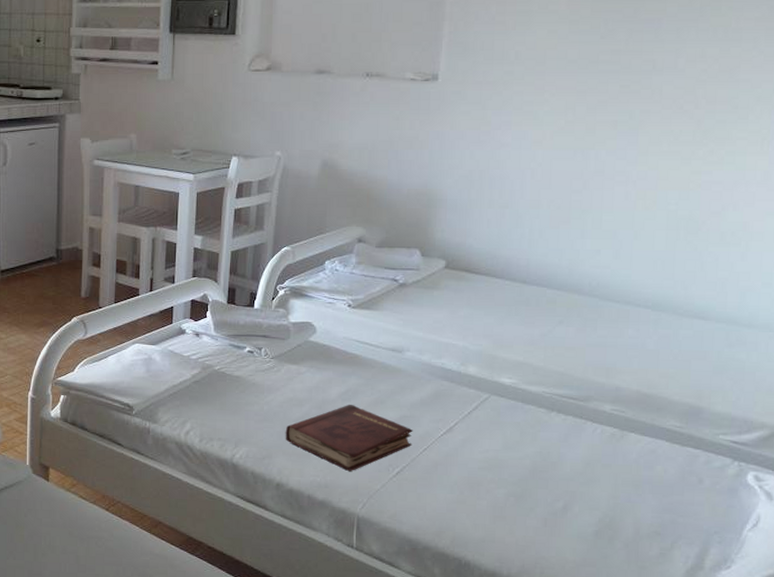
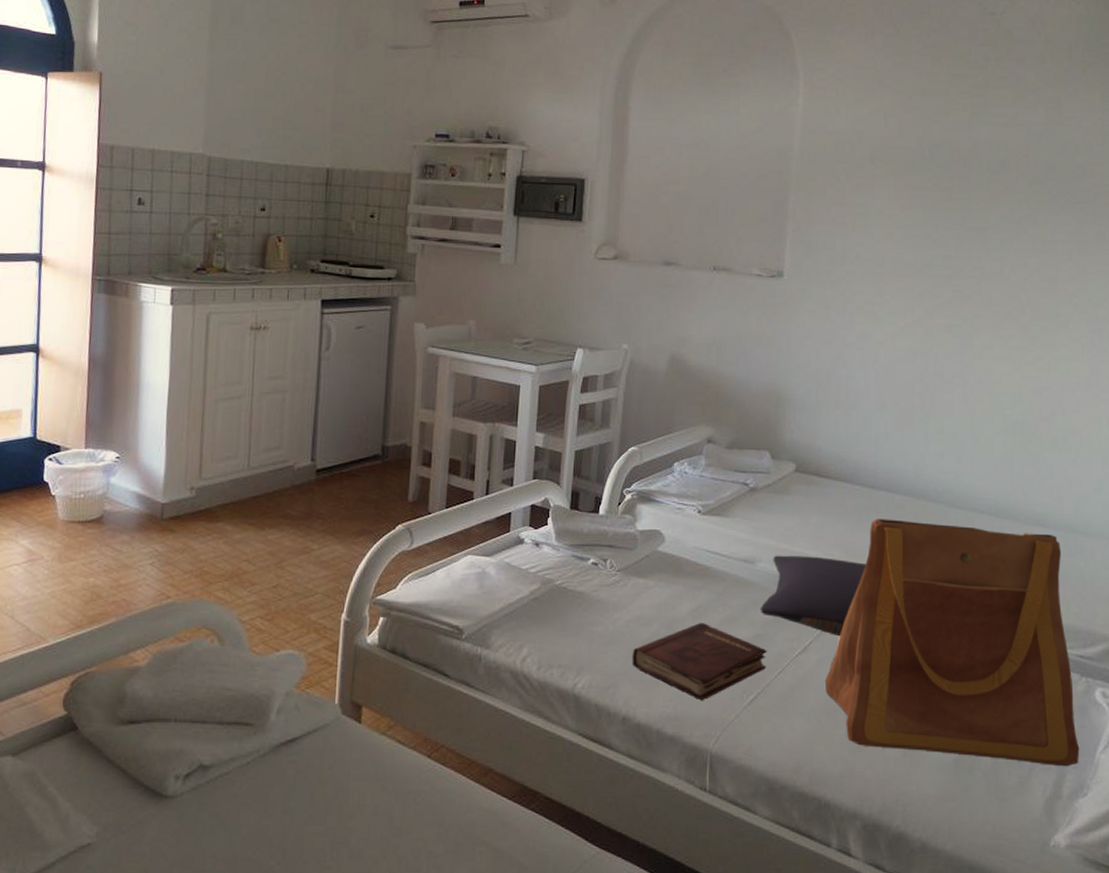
pillow: none [407,345,514,419] -> present [760,555,866,637]
tote bag: none [468,312,727,542] -> present [824,519,1080,767]

